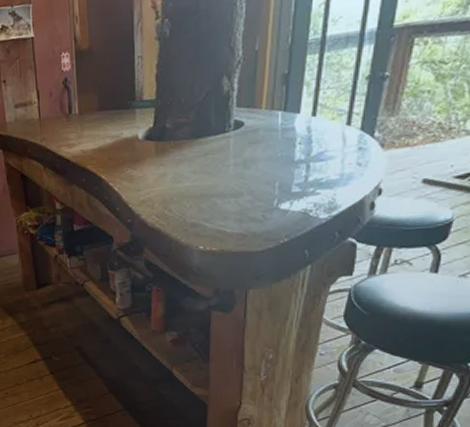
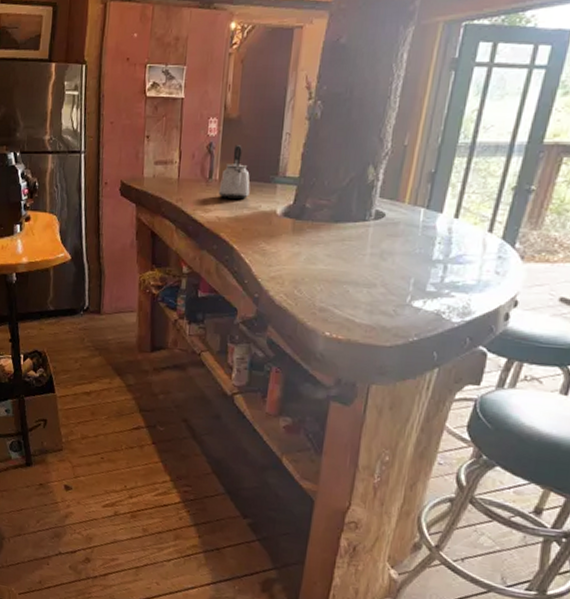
kettle: none [79,76,110,132] -> present [218,145,250,200]

